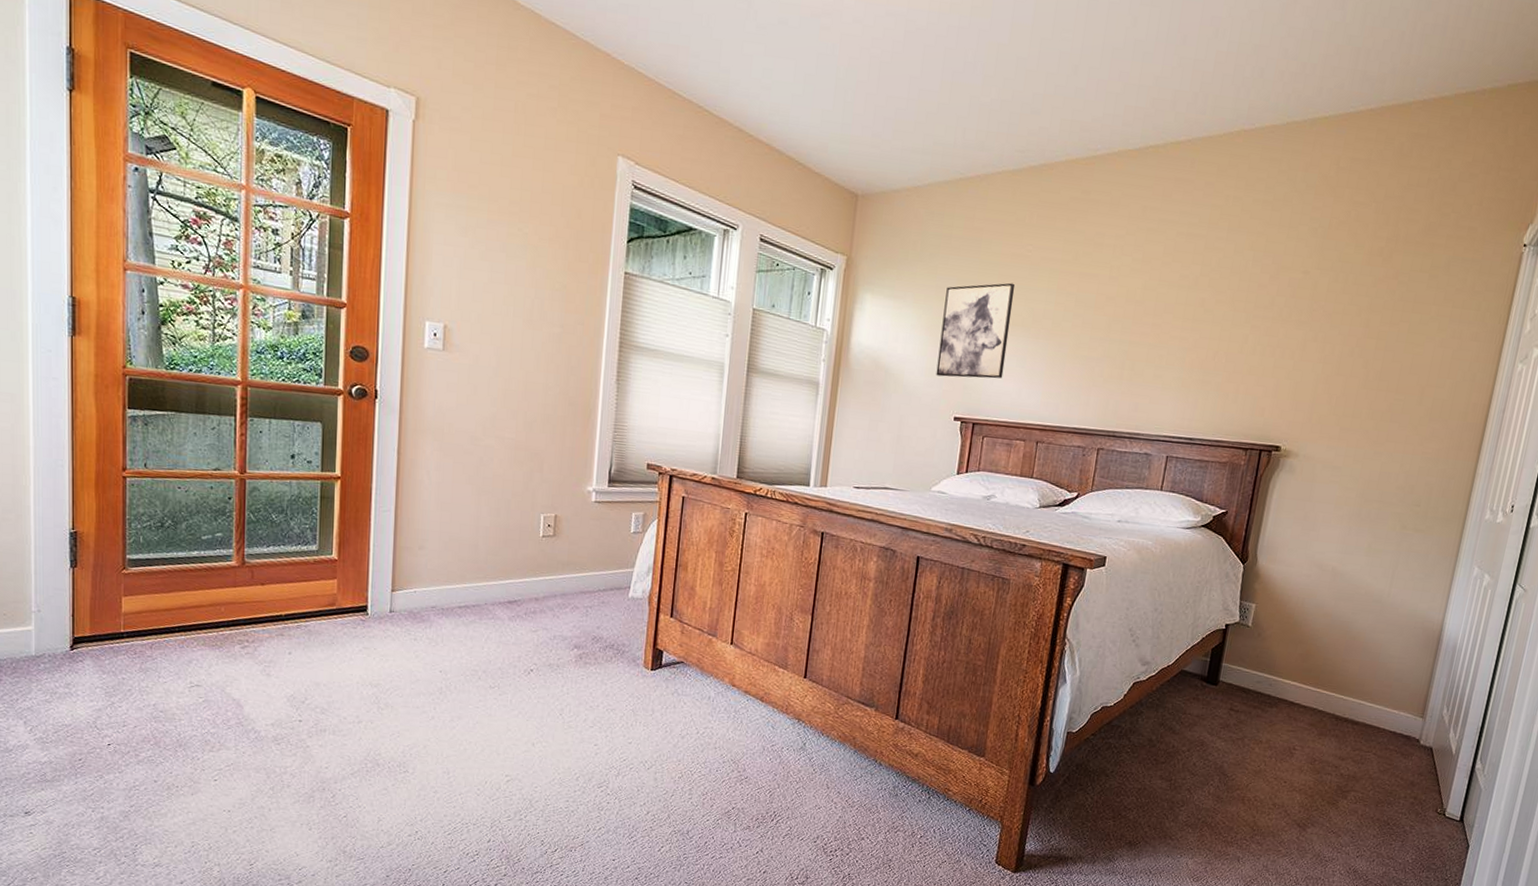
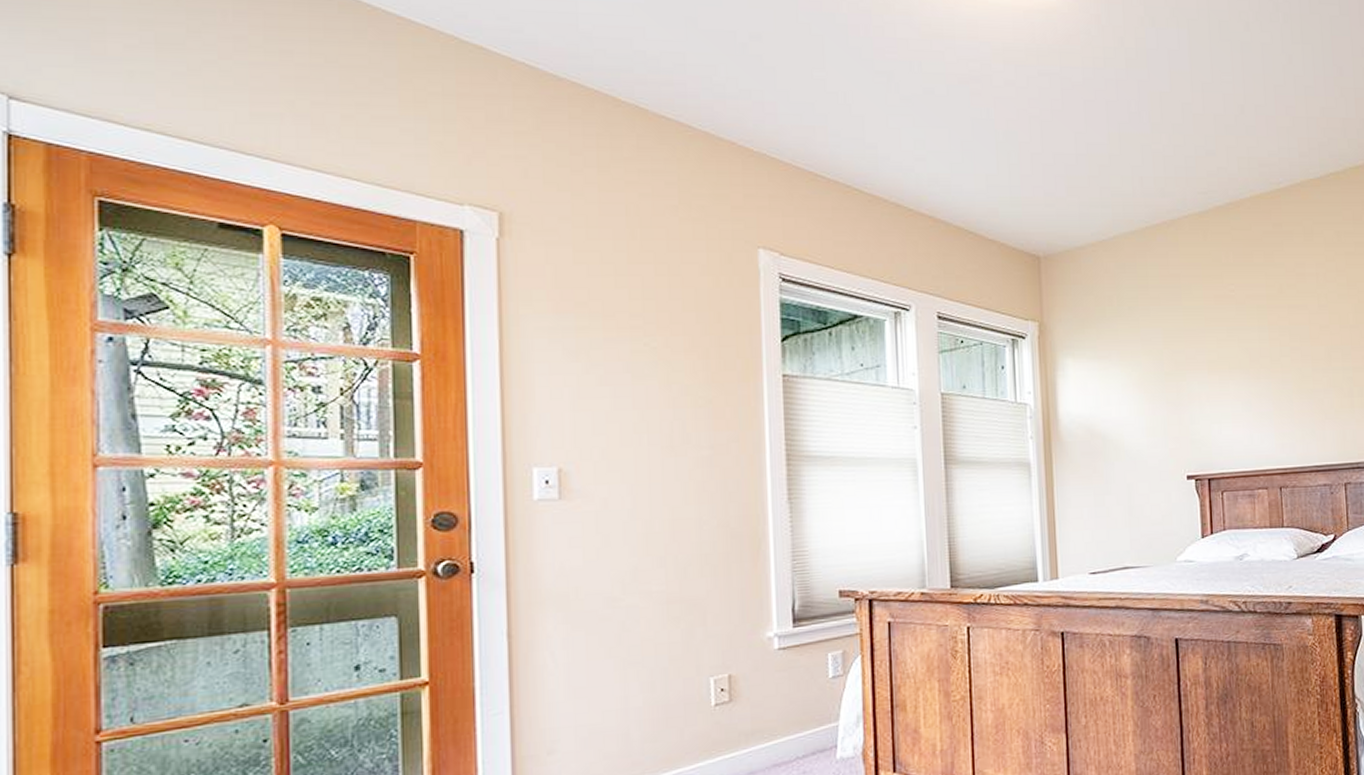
wall art: present [936,283,1015,379] -> none [1153,325,1231,435]

